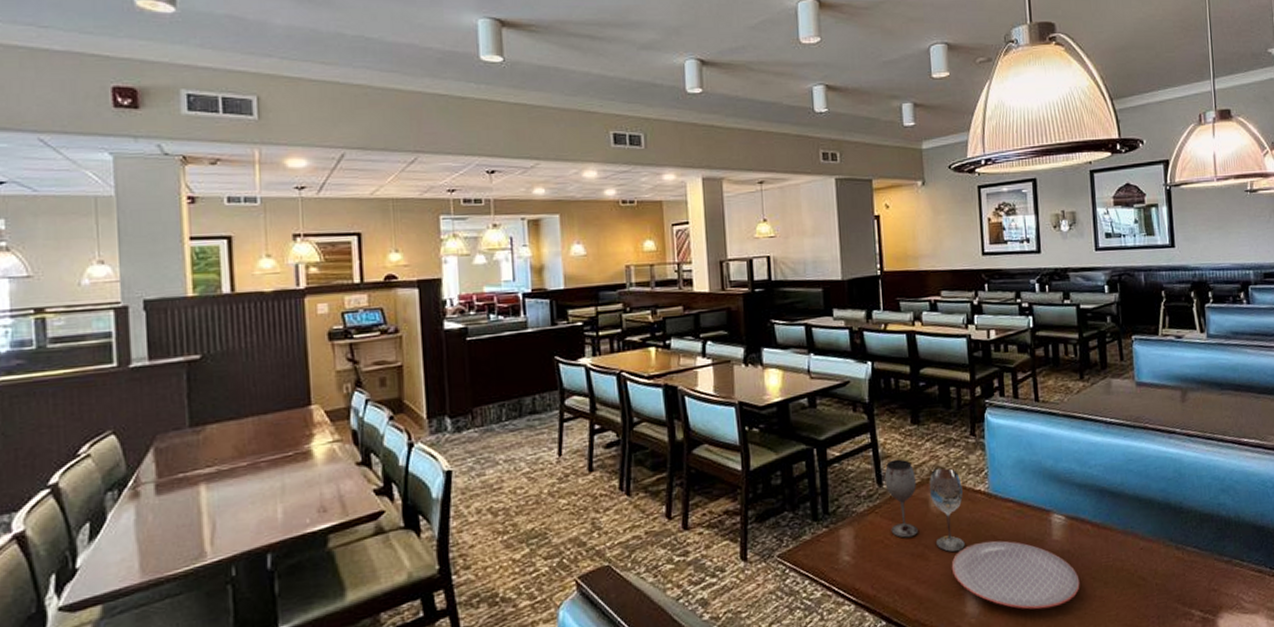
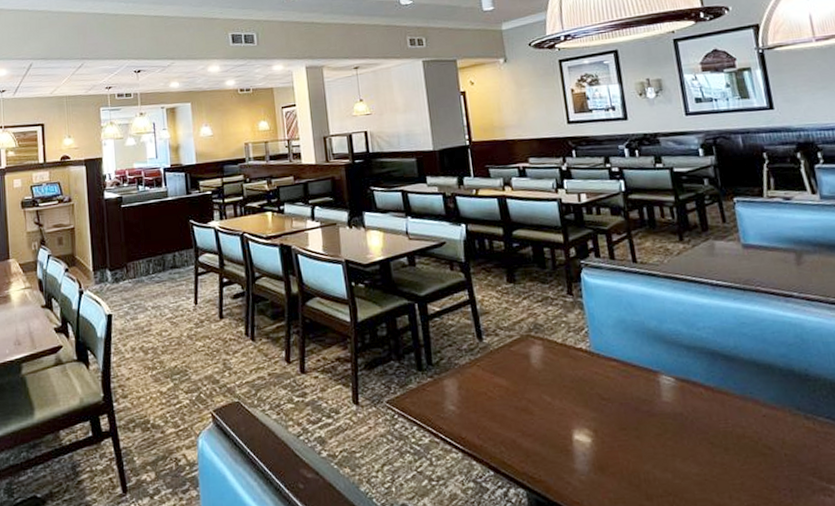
wineglass: present [884,459,965,552] -> none [484,315,570,408]
plate: present [951,540,1080,610] -> none [556,398,697,472]

